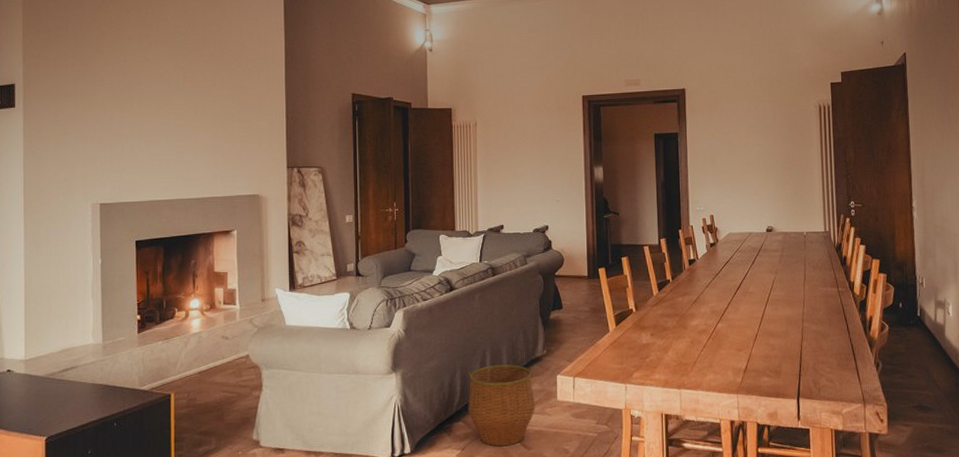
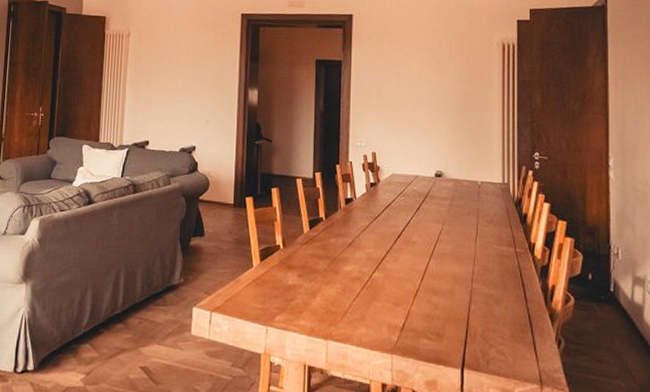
basket: present [468,365,536,447] -> none [96,288,168,378]

